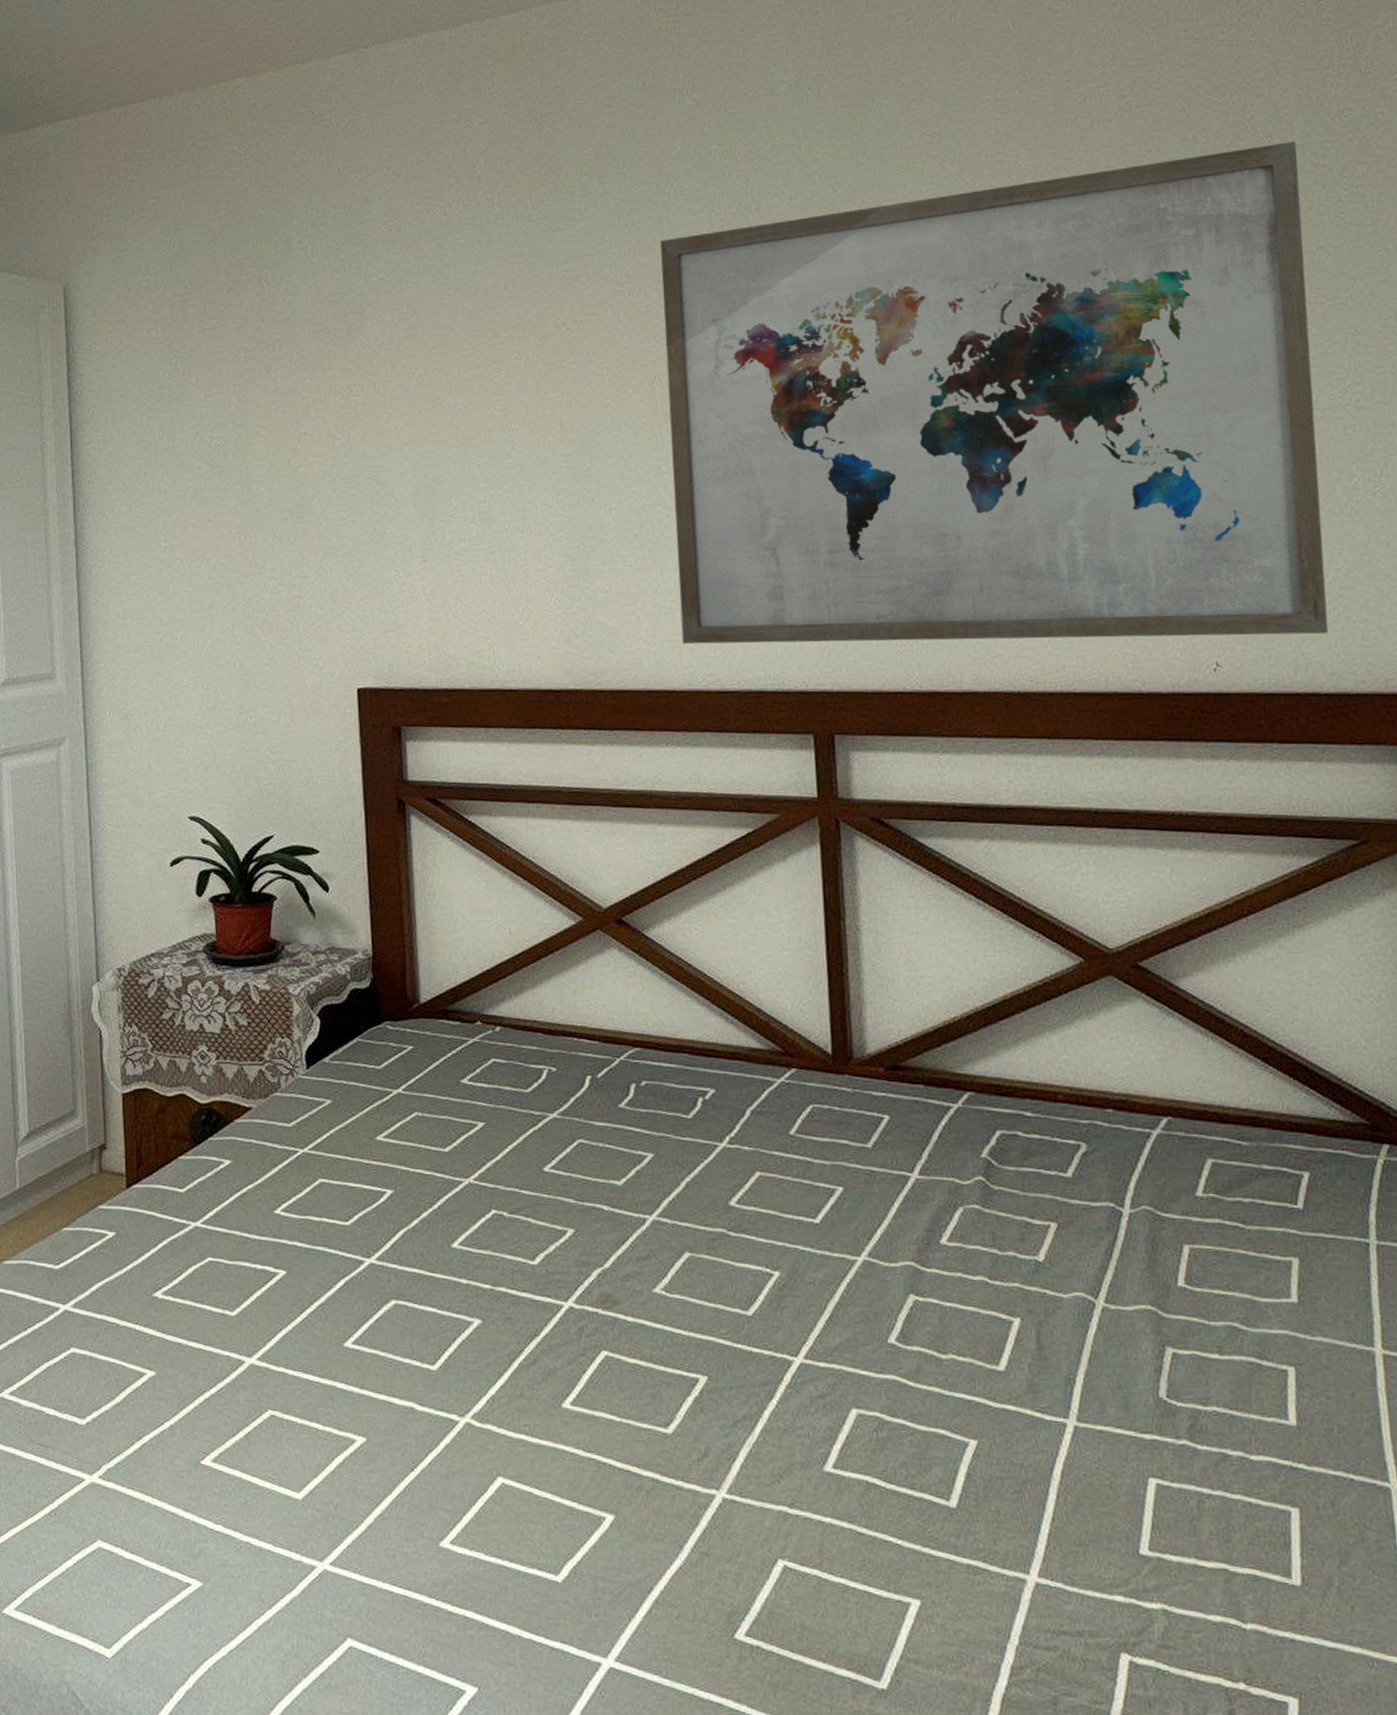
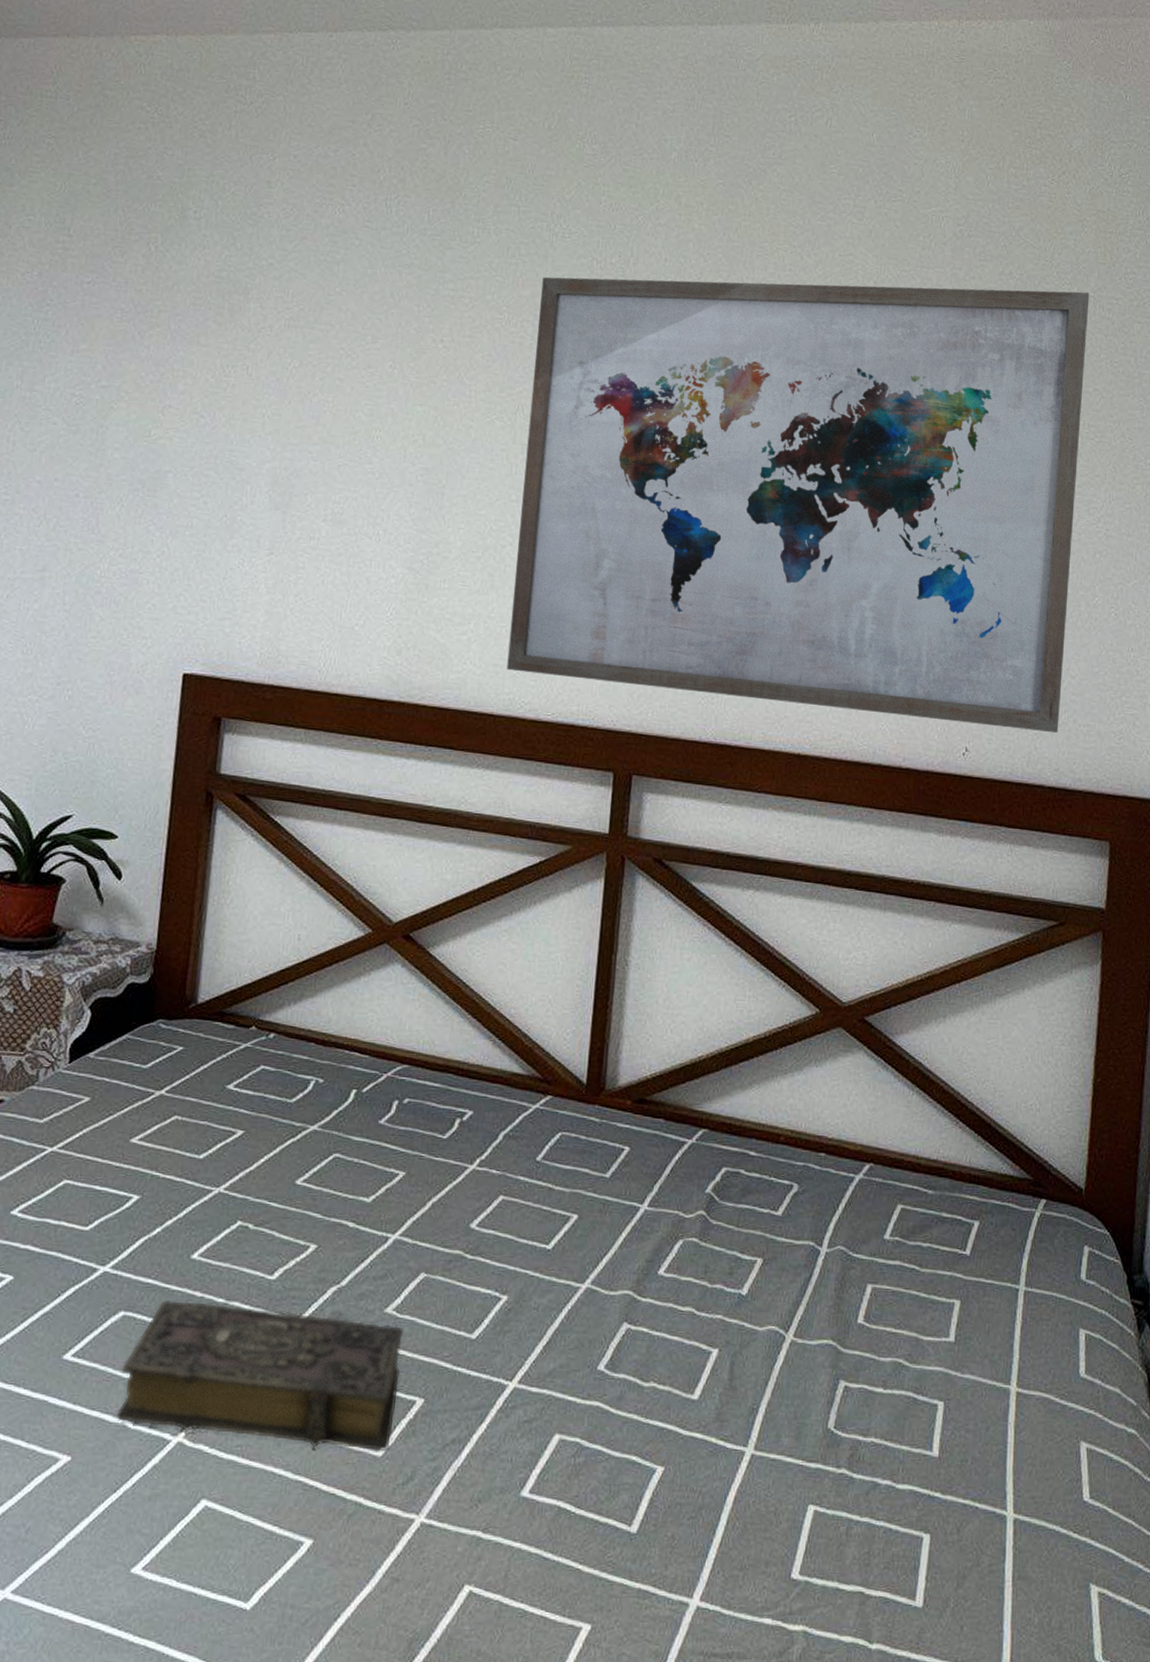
book: none [401,1288,679,1429] -> present [115,1300,403,1452]

